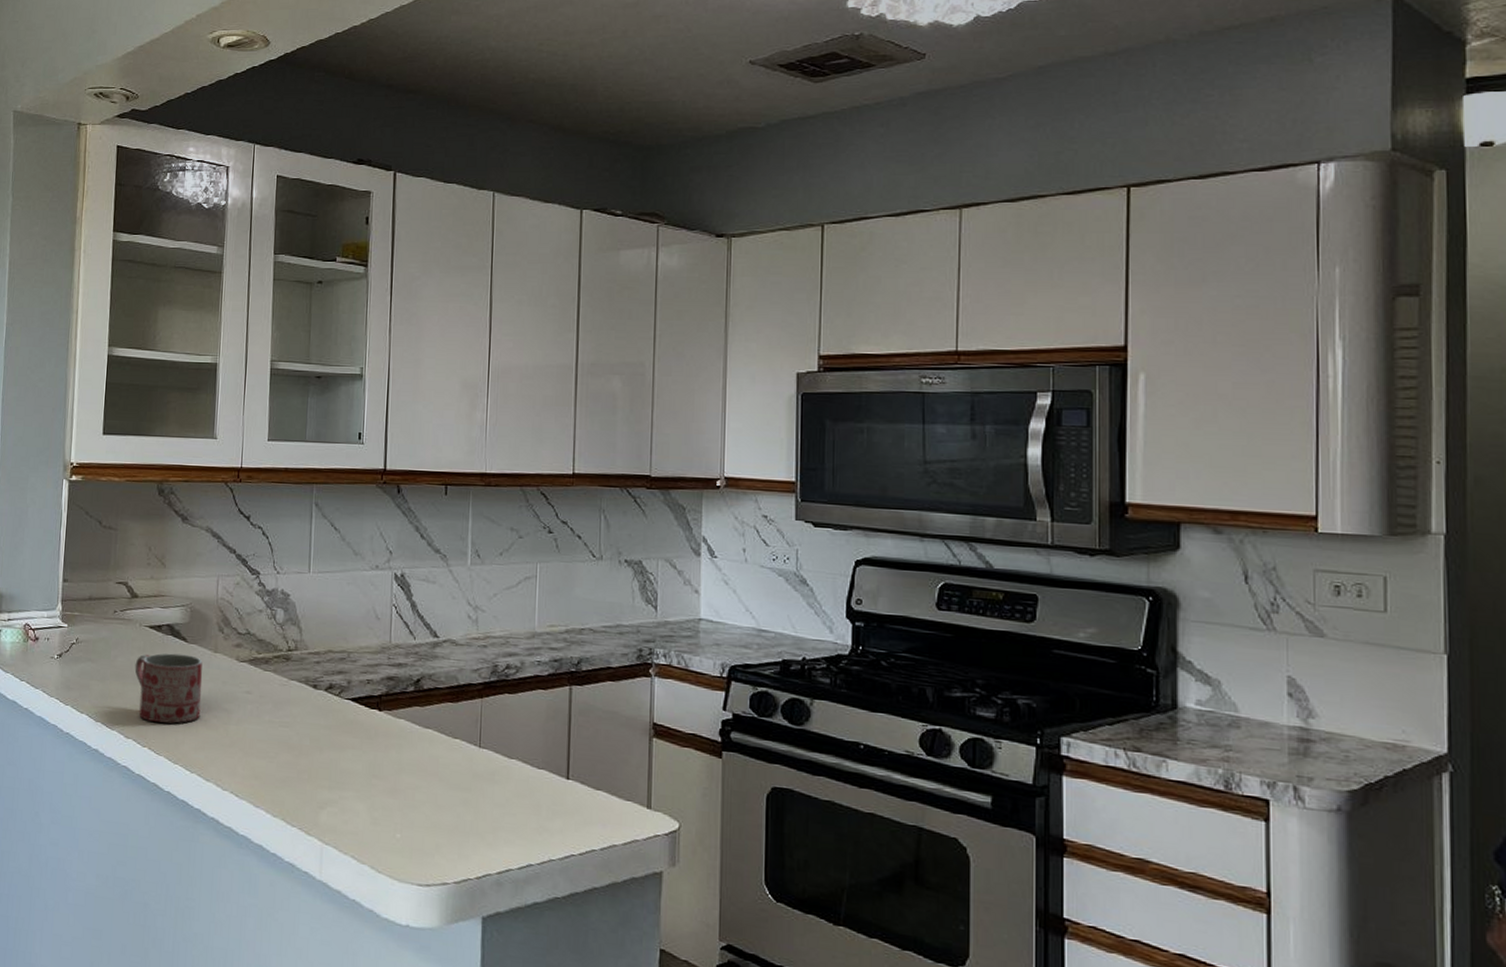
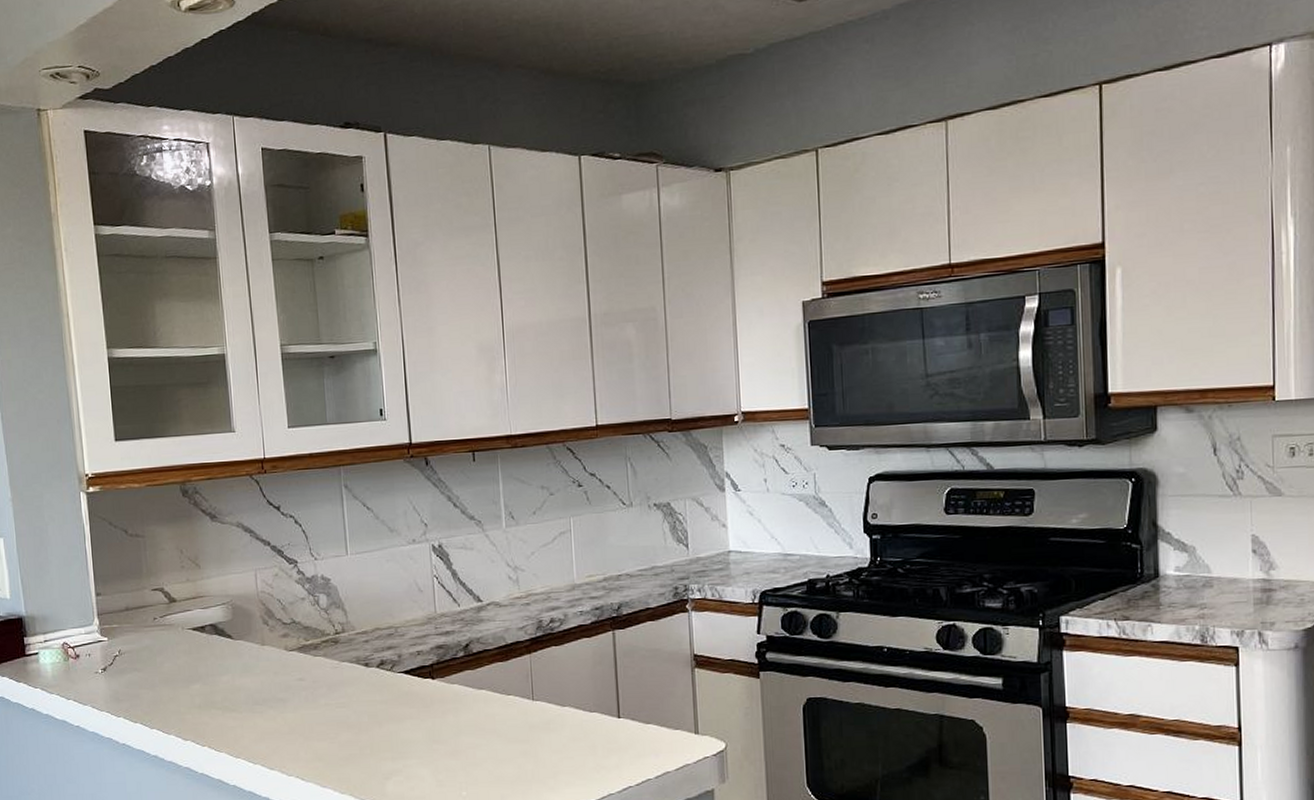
mug: present [134,653,203,724] -> none [183,651,256,721]

